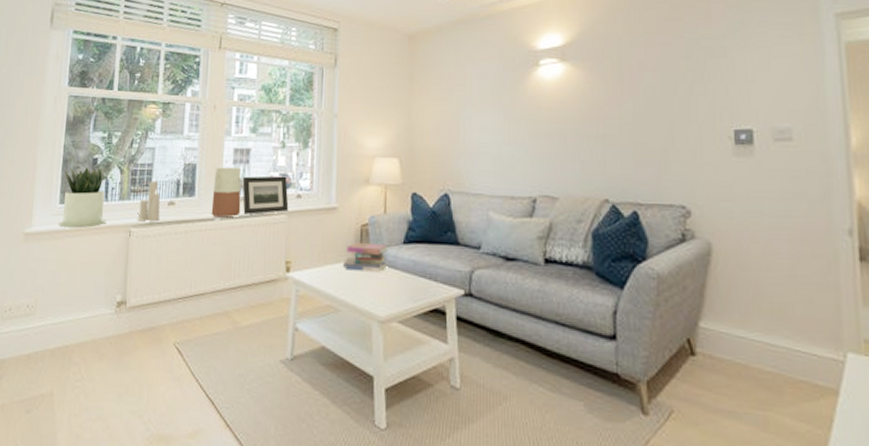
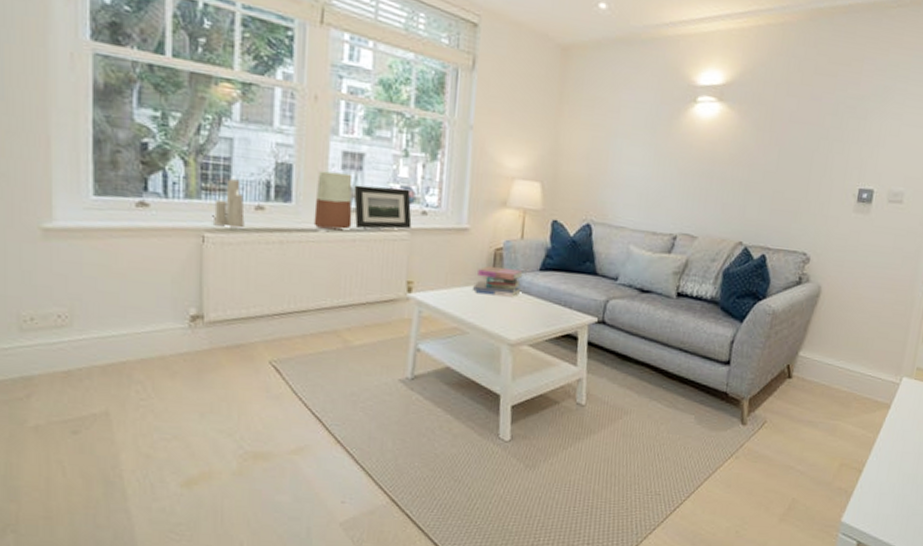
planter: present [58,167,107,229] -> none [94,151,168,228]

